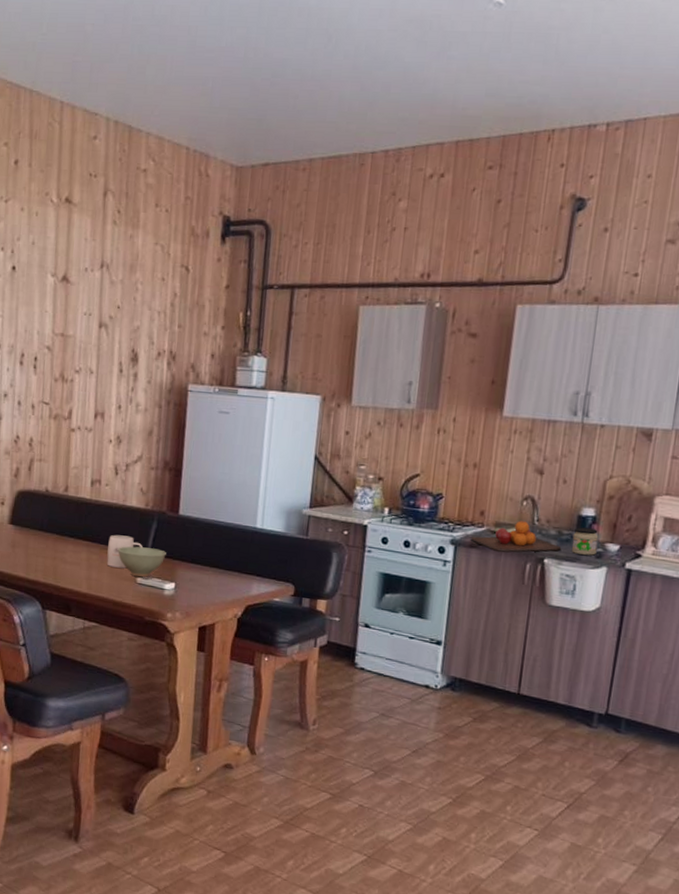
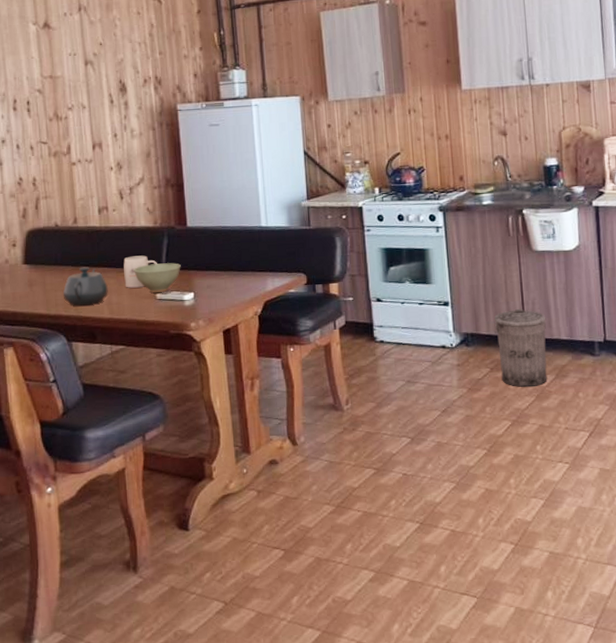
teapot: none [44,537,90,577] -> present [63,266,108,306]
chopping board: present [471,521,562,553] -> none [456,179,536,212]
trash can: none [483,662,546,746] -> present [495,308,548,387]
jar: present [571,527,599,556] -> none [543,176,566,201]

